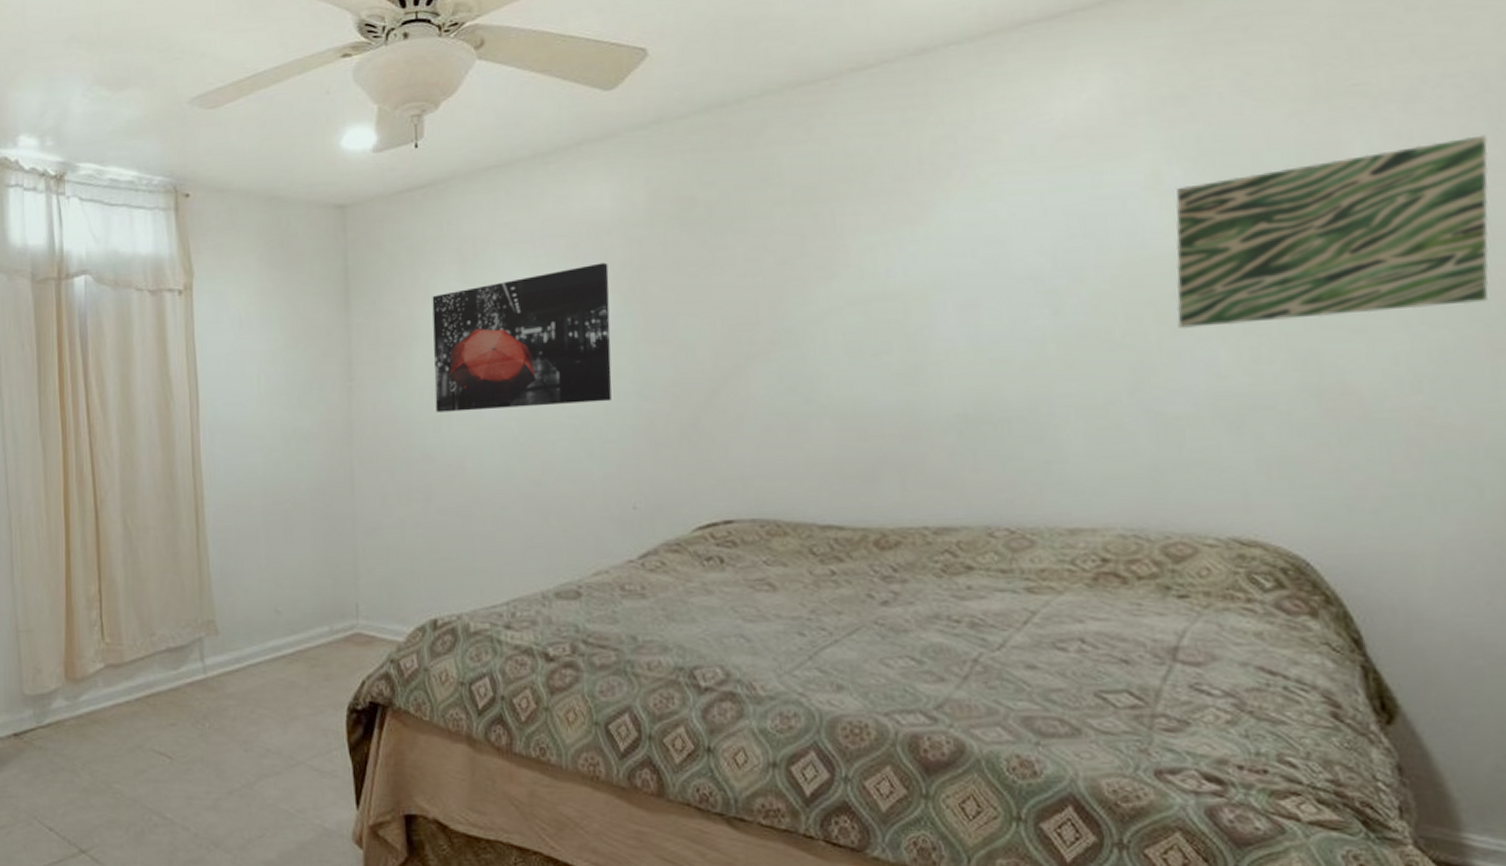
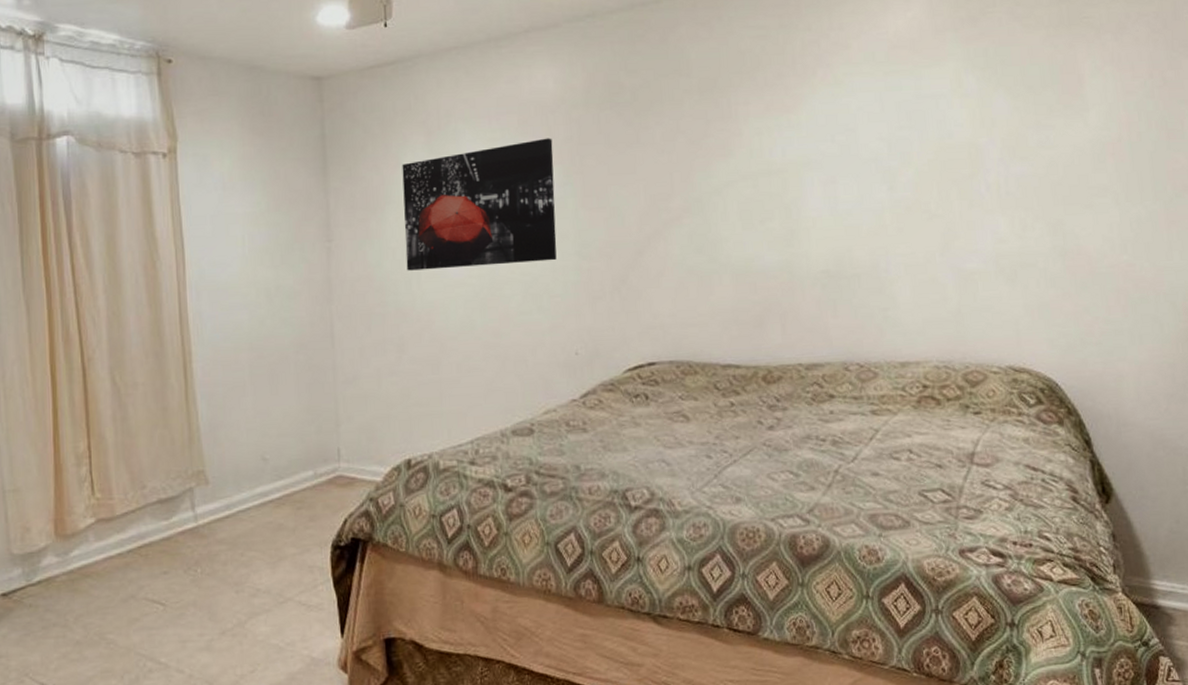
wall art: present [1175,135,1489,330] -> none [971,61,1166,203]

